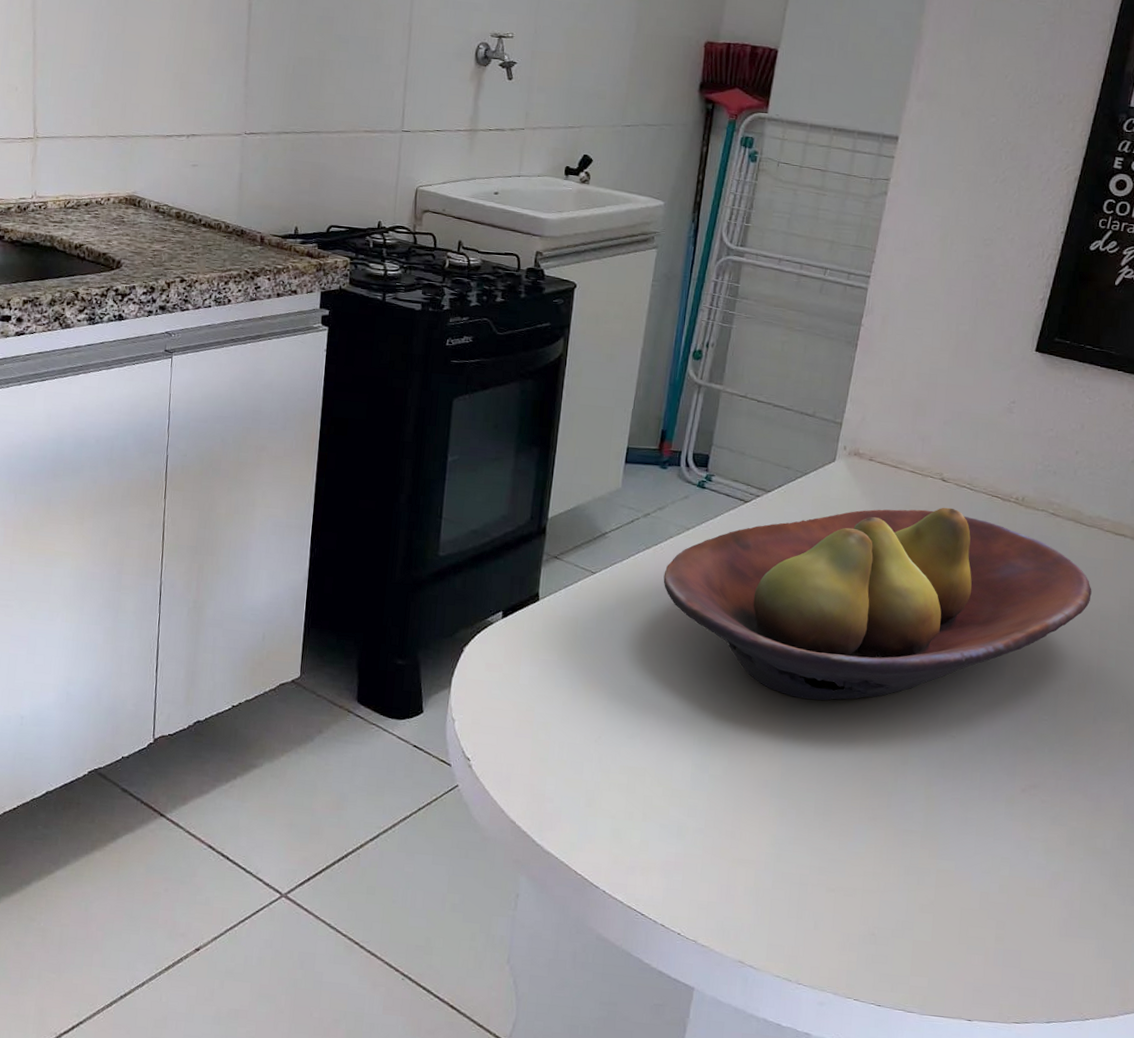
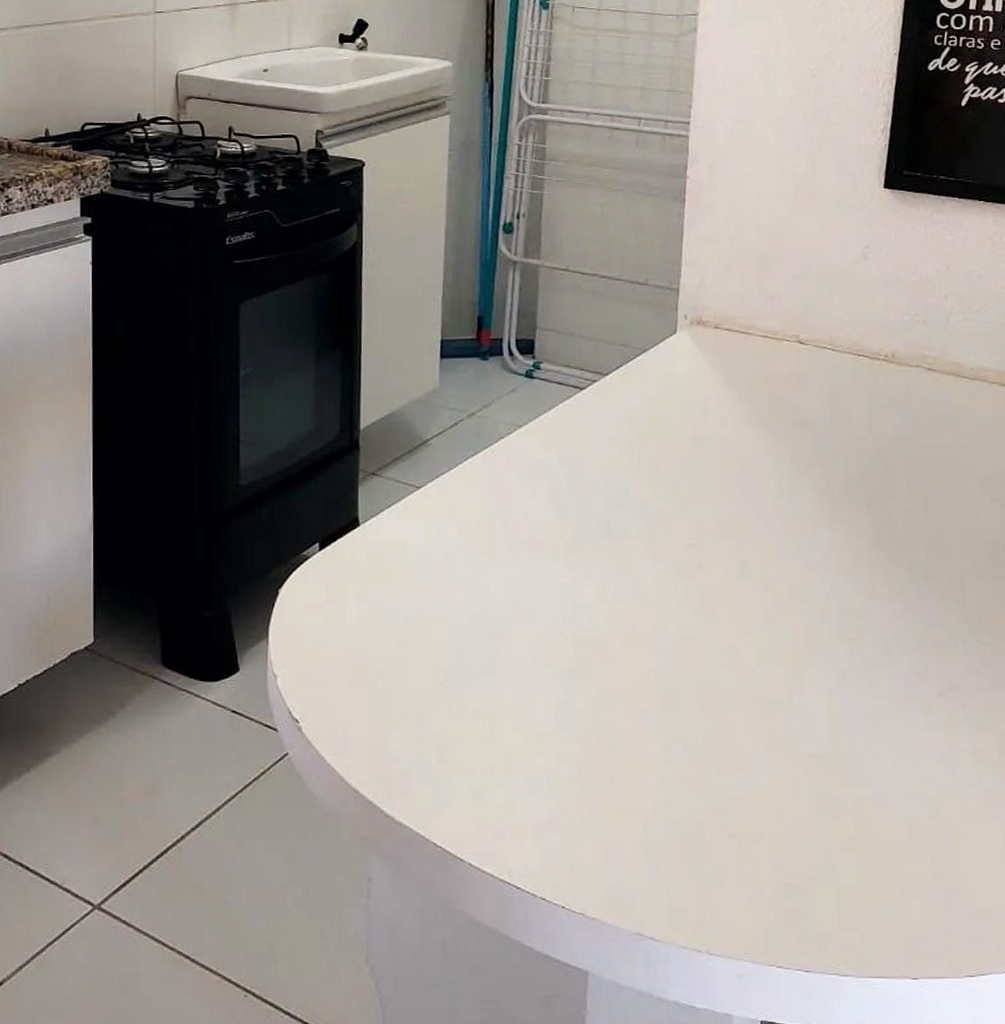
fruit bowl: present [663,507,1092,701] -> none [498,373,986,610]

